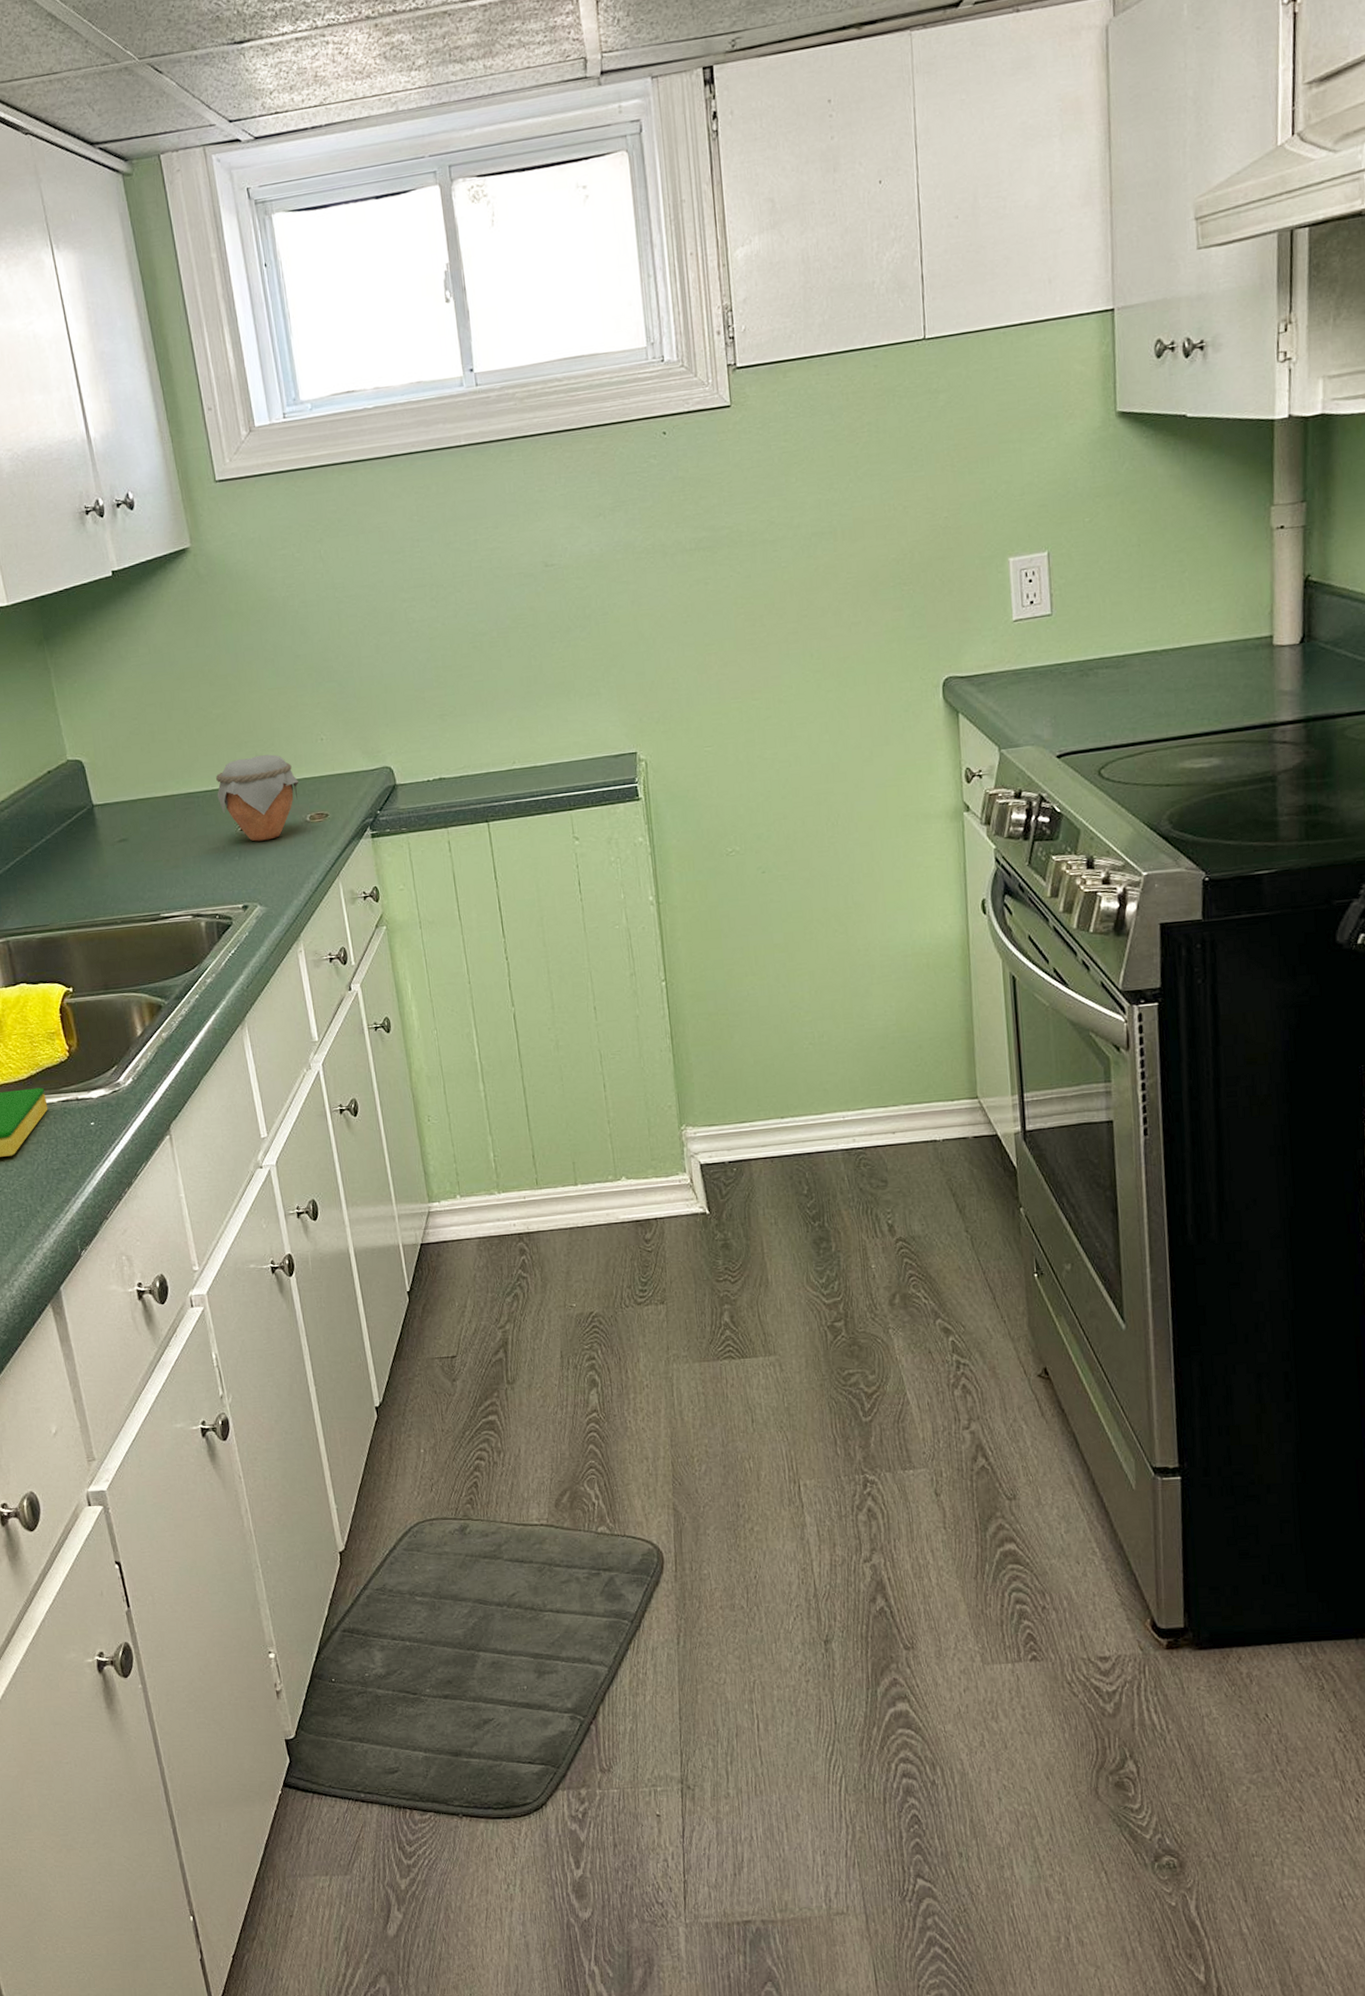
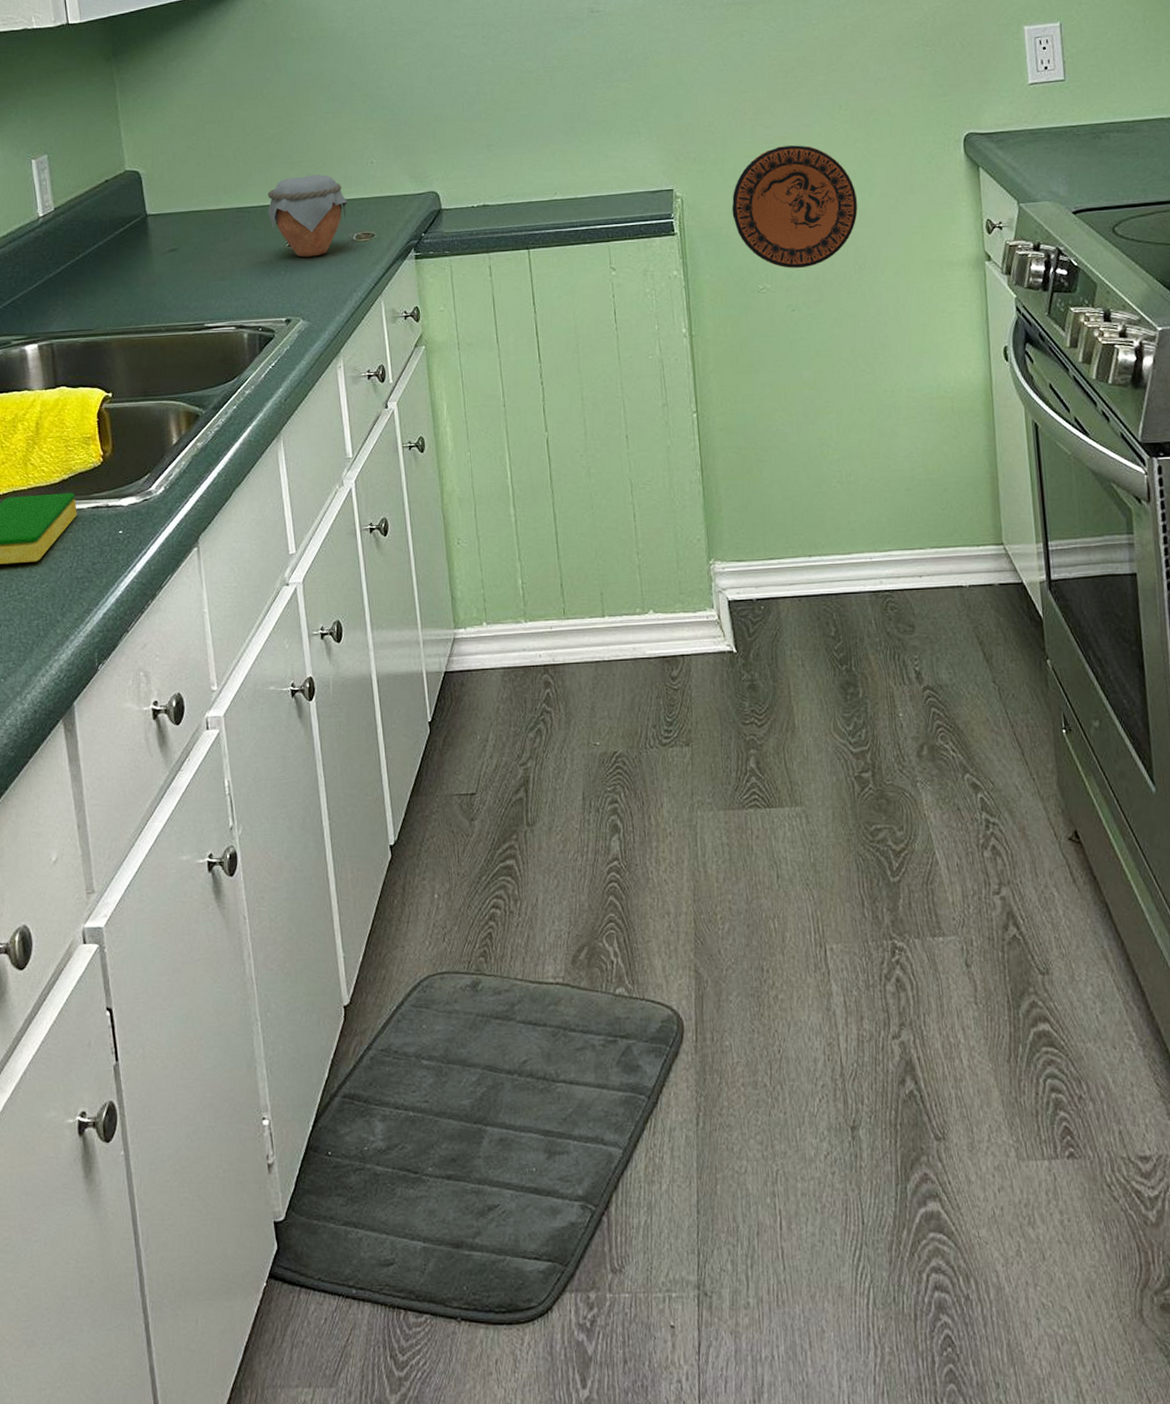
decorative plate: none [698,698,831,830] -> present [731,145,858,269]

